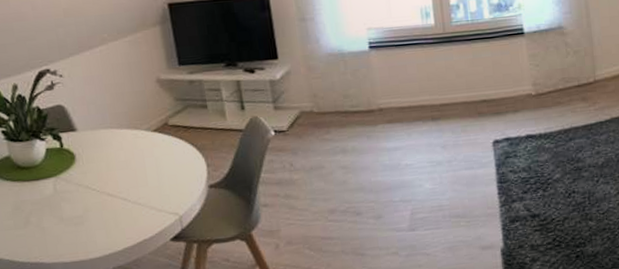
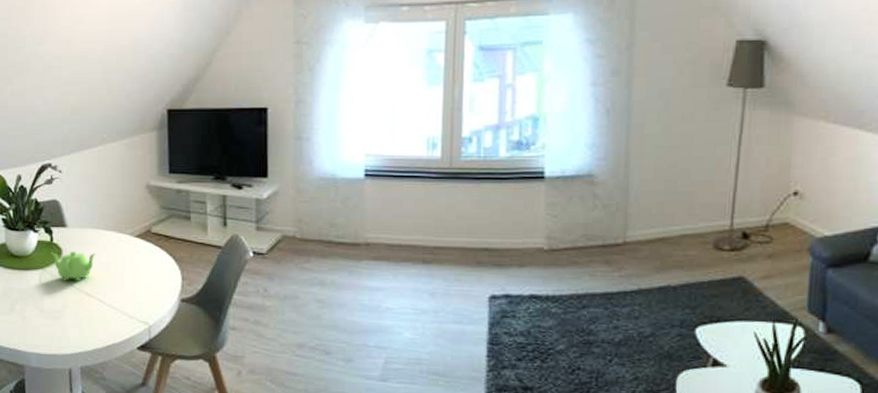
teapot: none [62,153,113,185] -> present [50,251,96,281]

